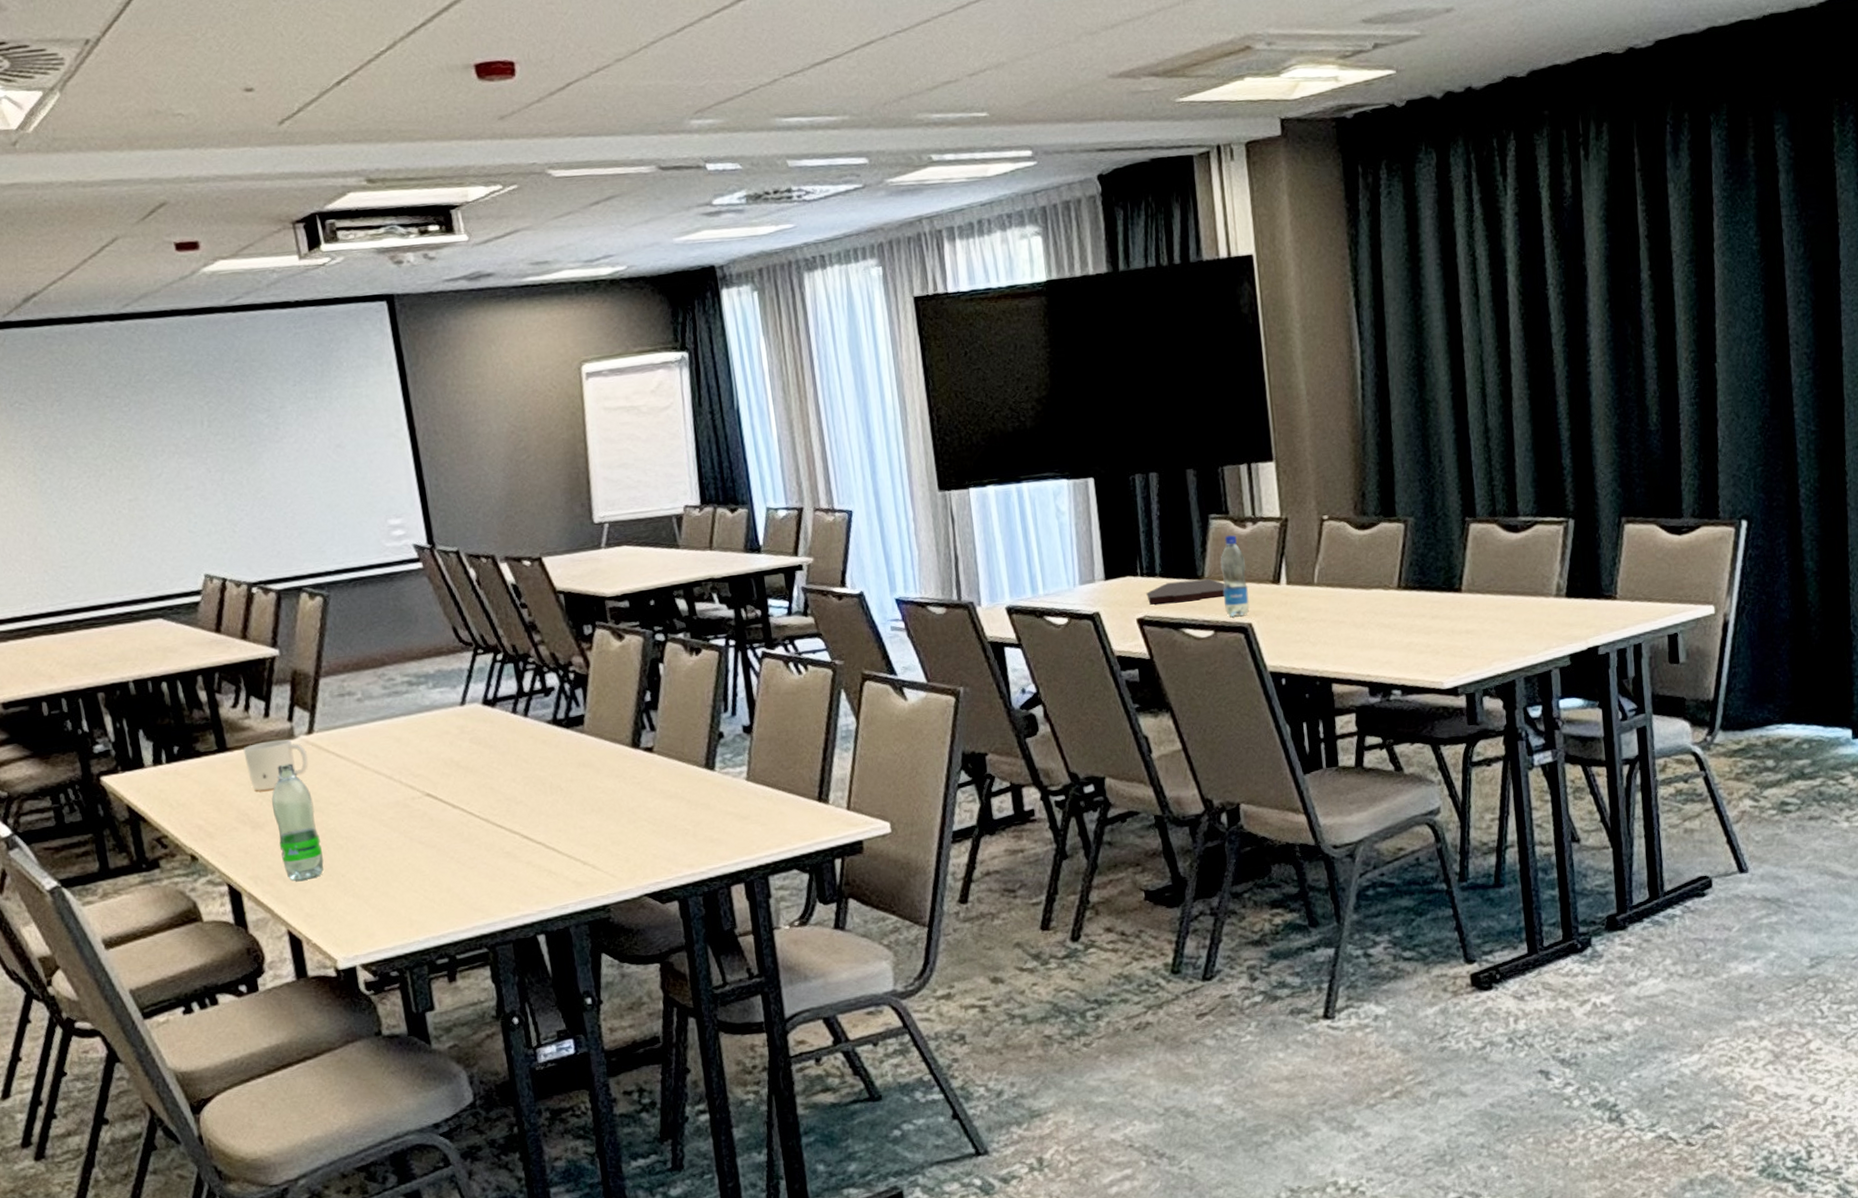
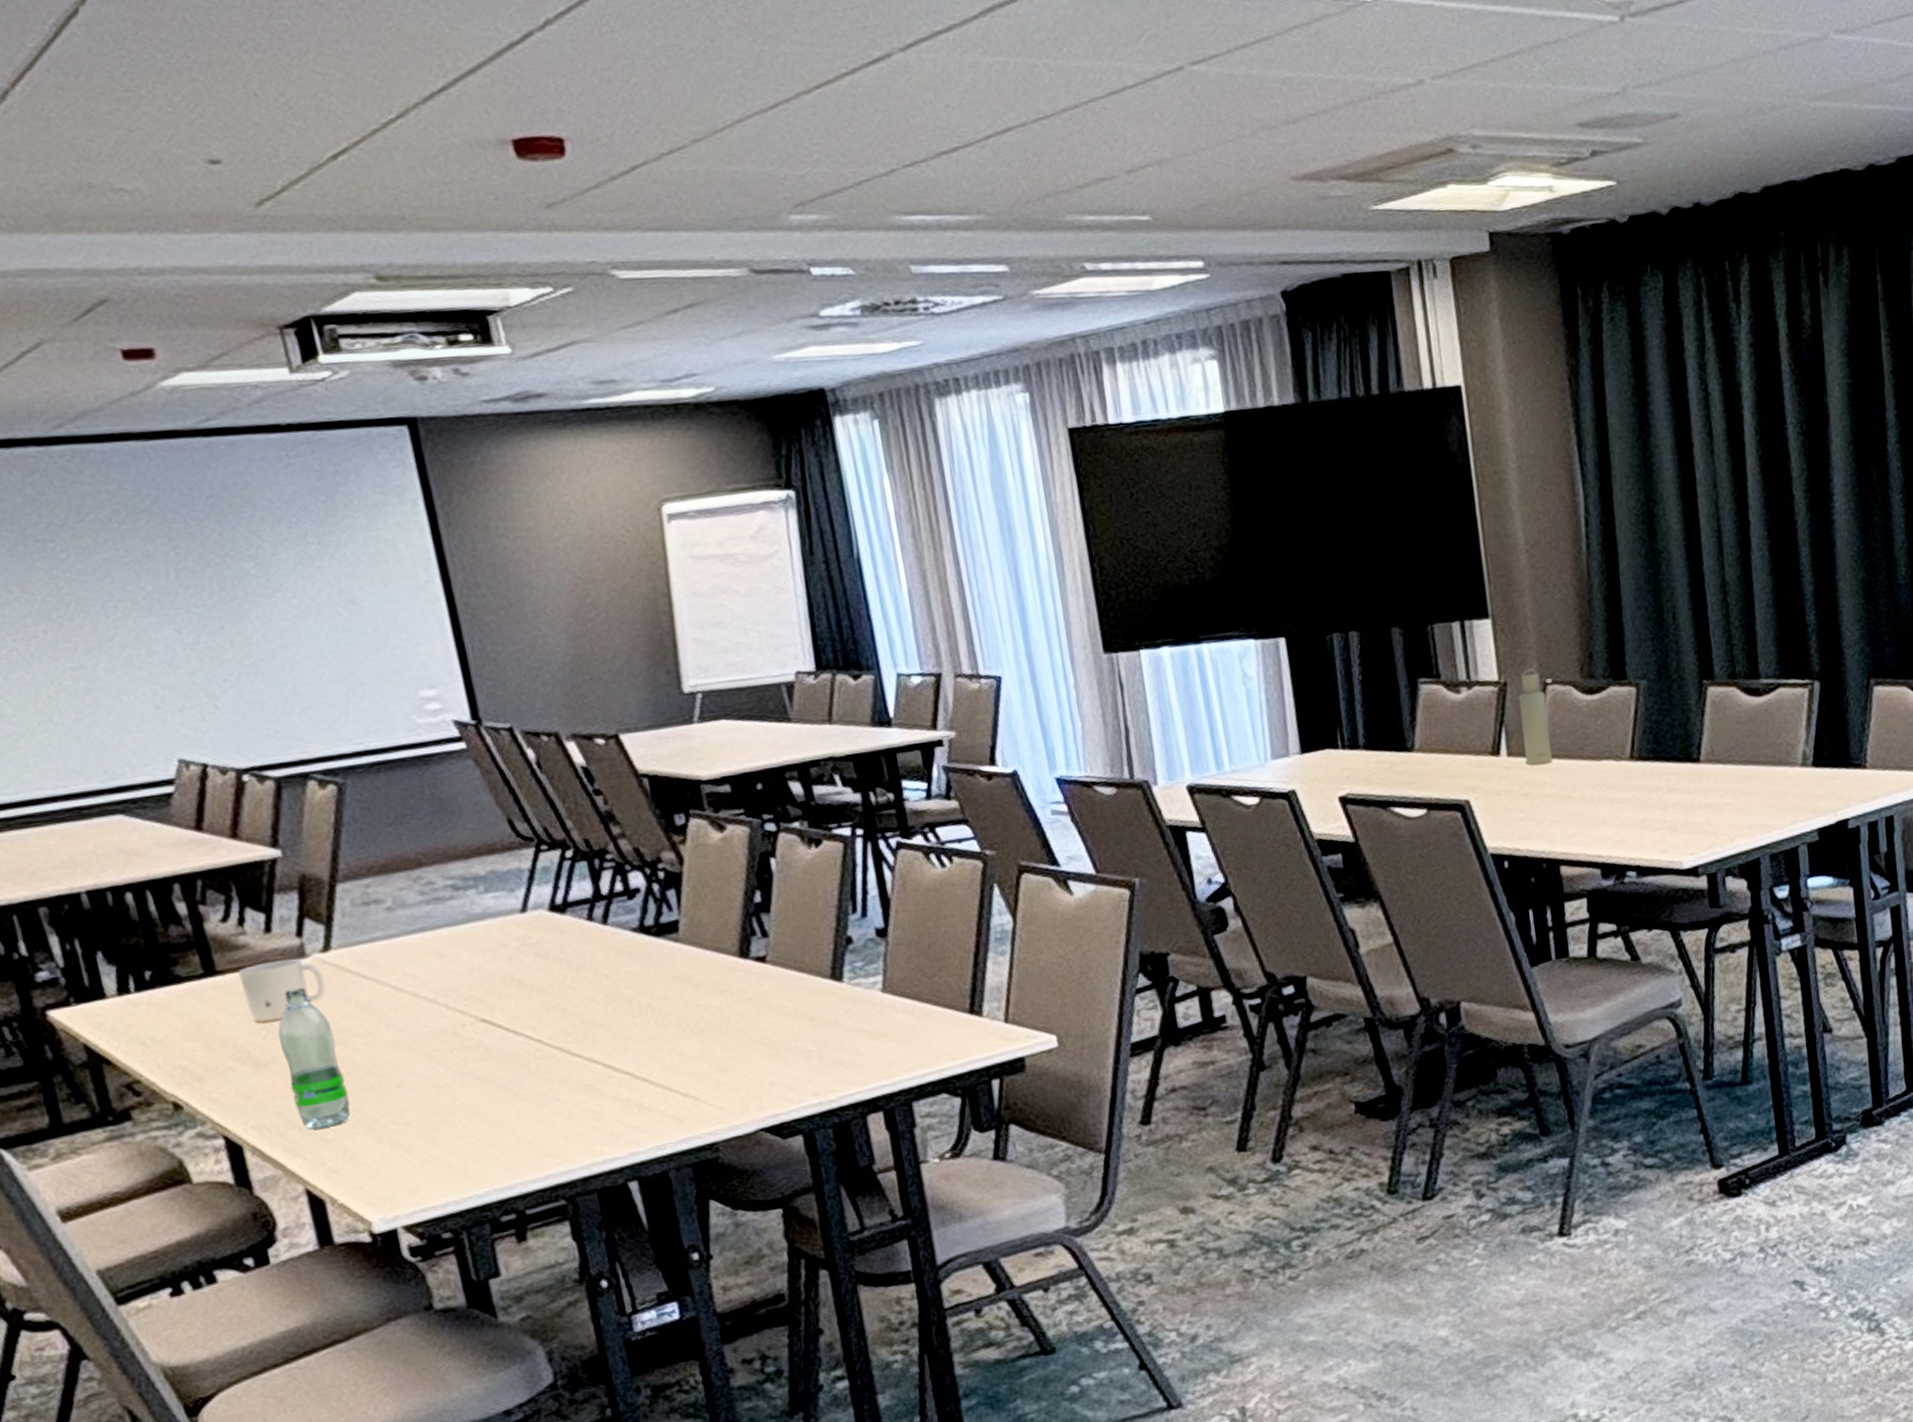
papers: present [1146,578,1225,605] -> none [1348,750,1438,781]
bottle: present [1220,535,1250,617] -> none [1432,701,1466,793]
bottle: none [1298,506,1327,594] -> present [1518,669,1552,766]

